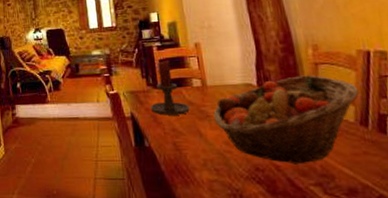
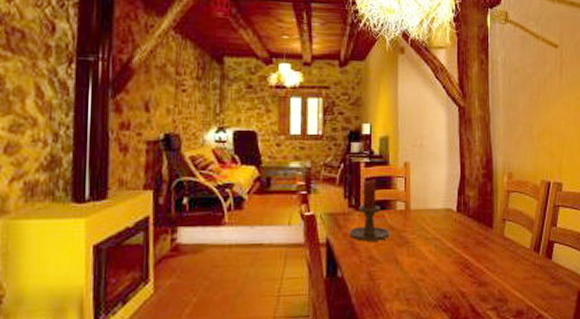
fruit basket: present [213,75,359,165] -> none [412,202,537,290]

